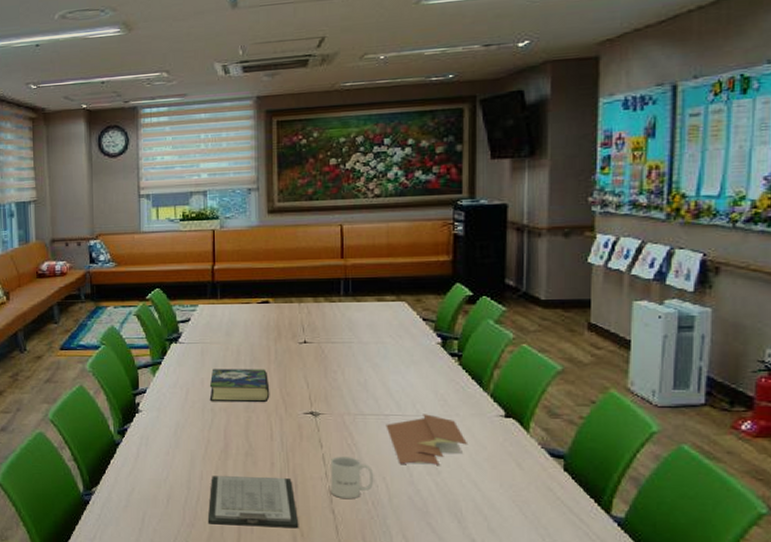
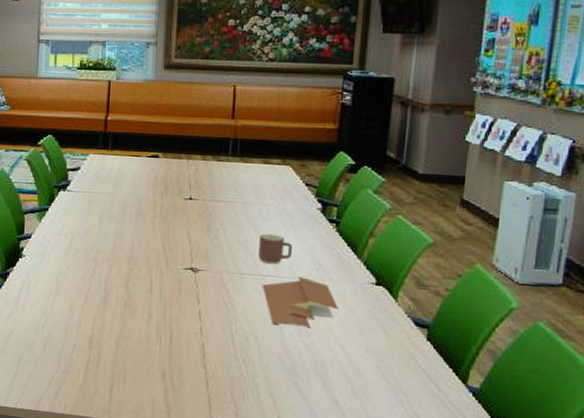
clipboard: present [207,476,299,529] -> none [82,324,171,381]
book: present [209,368,270,402] -> none [94,218,153,255]
mug: present [330,456,374,500] -> none [203,313,247,356]
mug: none [379,372,414,404] -> present [258,233,292,265]

